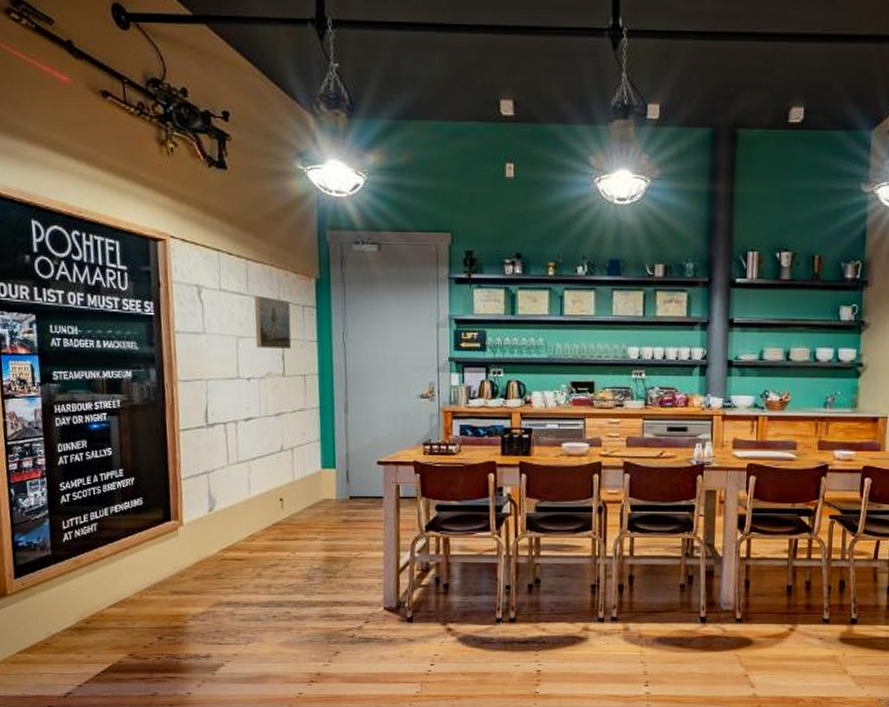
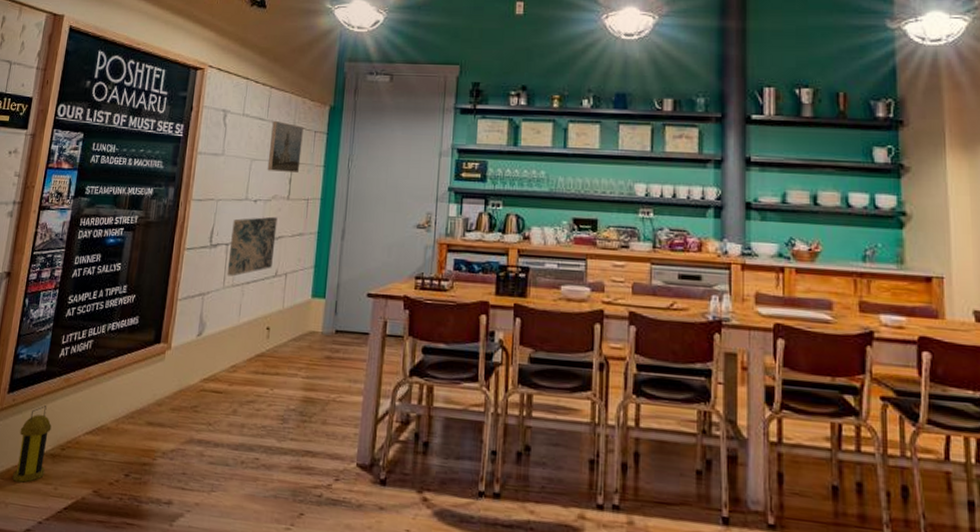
lantern: none [37,586,74,655] -> present [12,405,52,483]
wall art: none [227,394,277,454] -> present [226,216,278,277]

